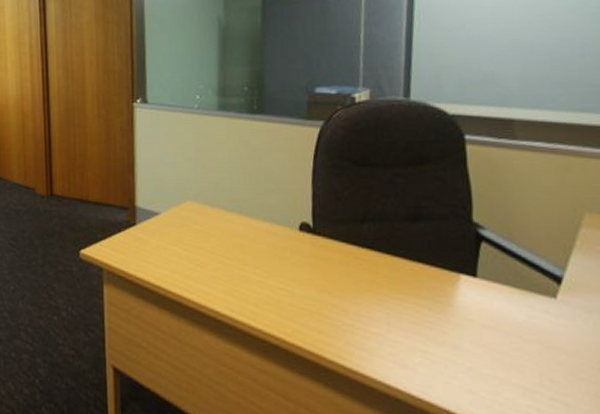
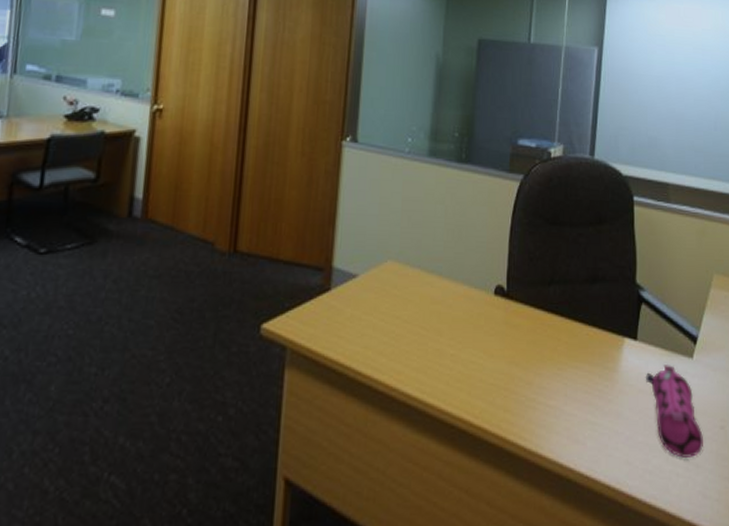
pencil case: none [489,303,575,396] -> present [645,365,703,458]

